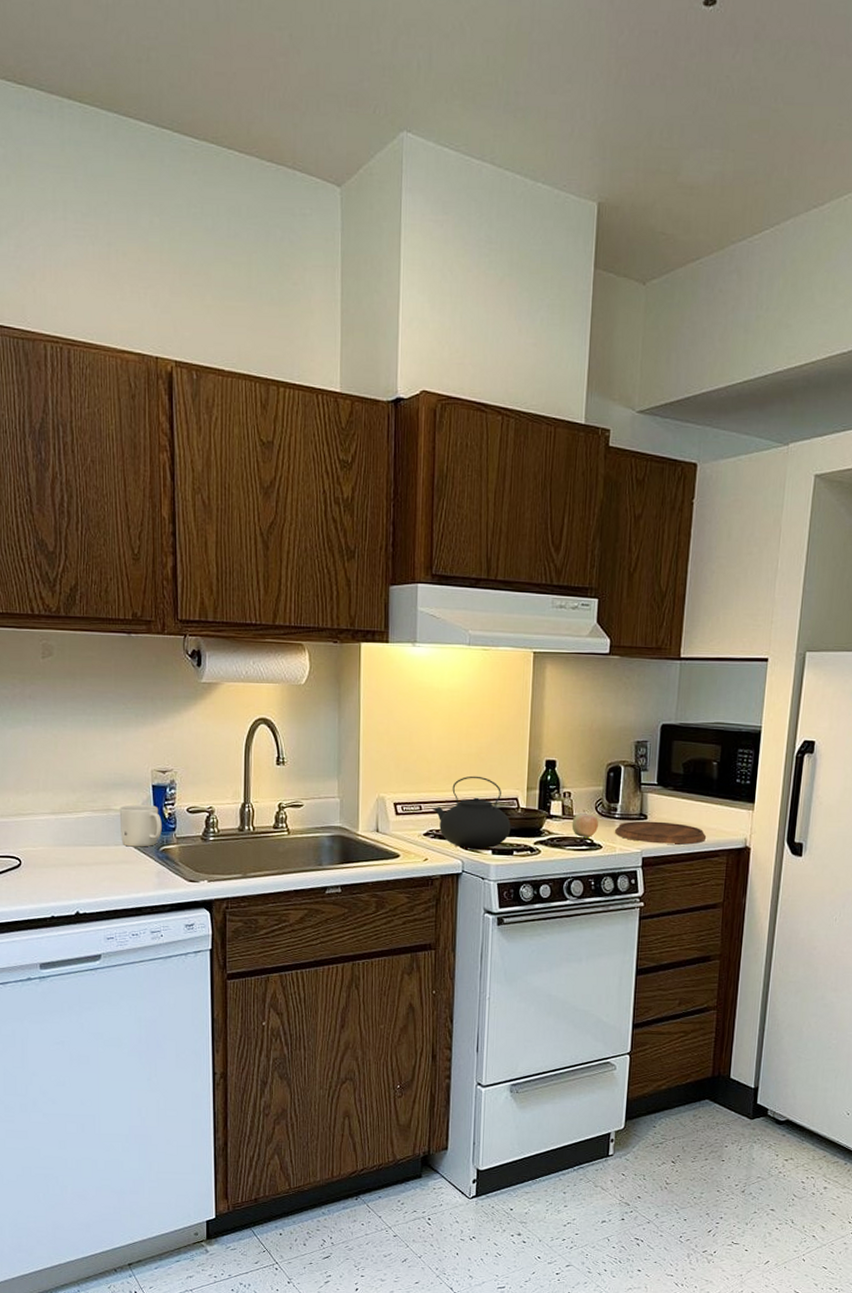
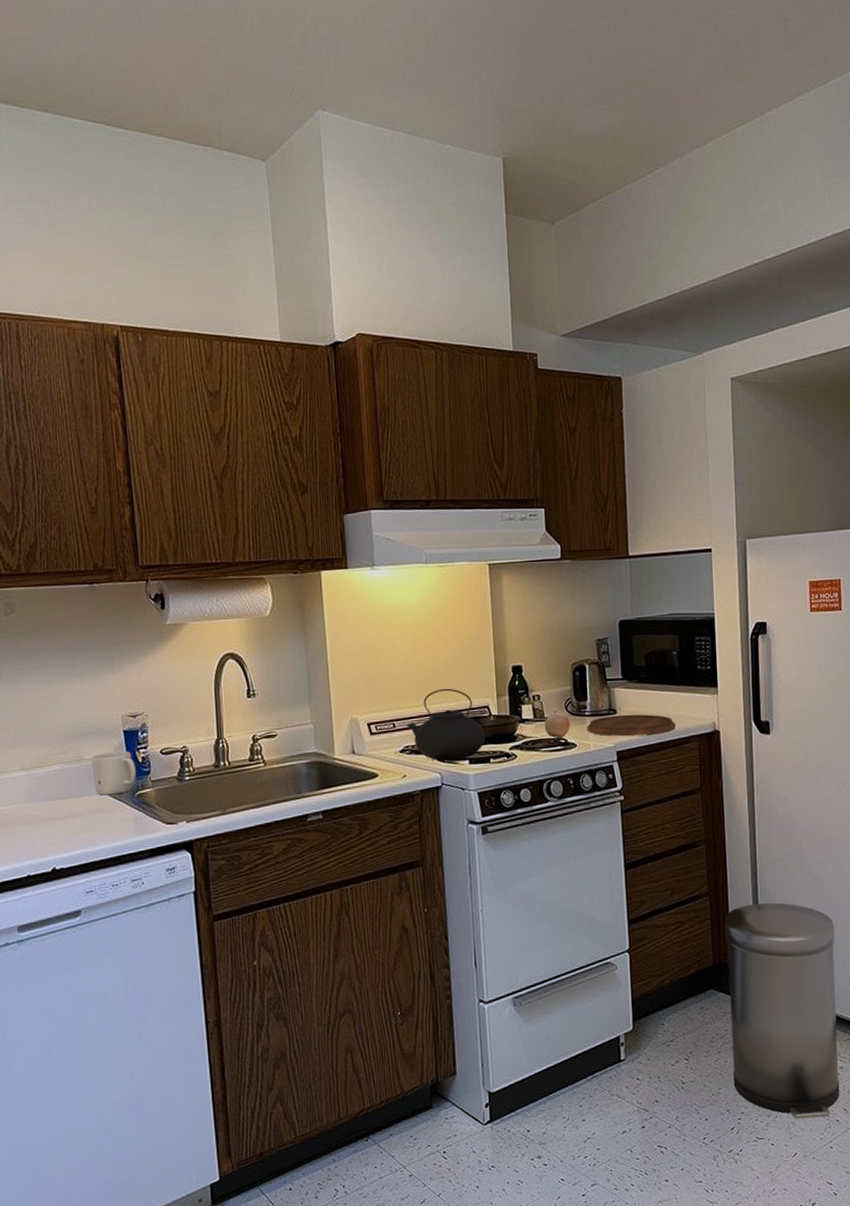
pedal bin: none [716,1022,840,1231] -> present [724,902,840,1119]

